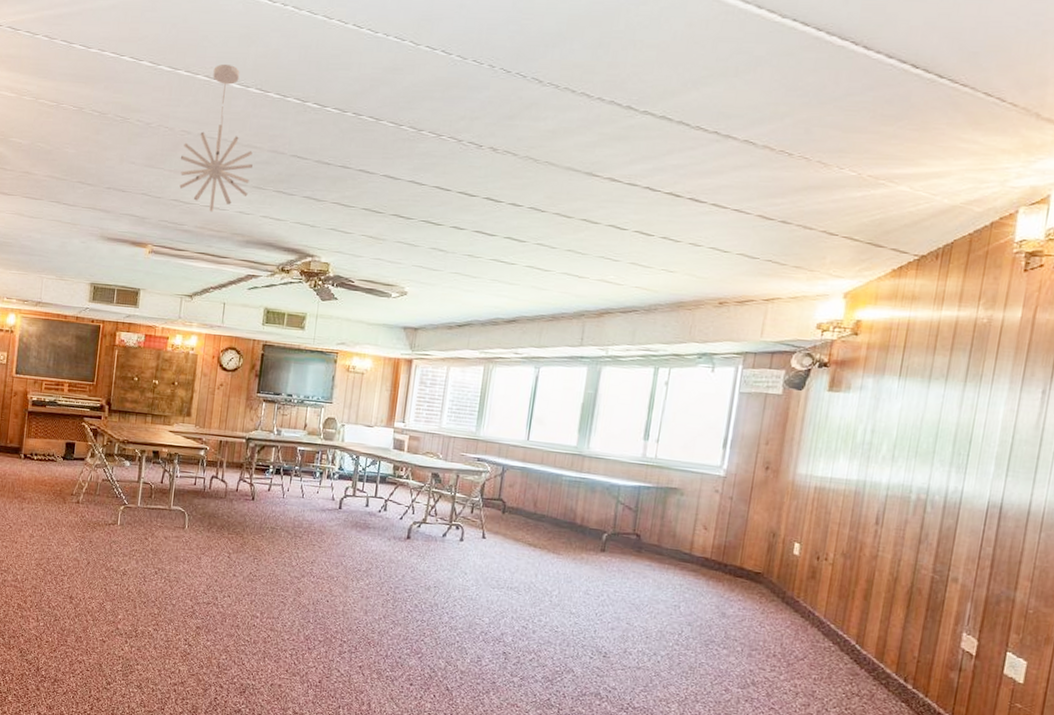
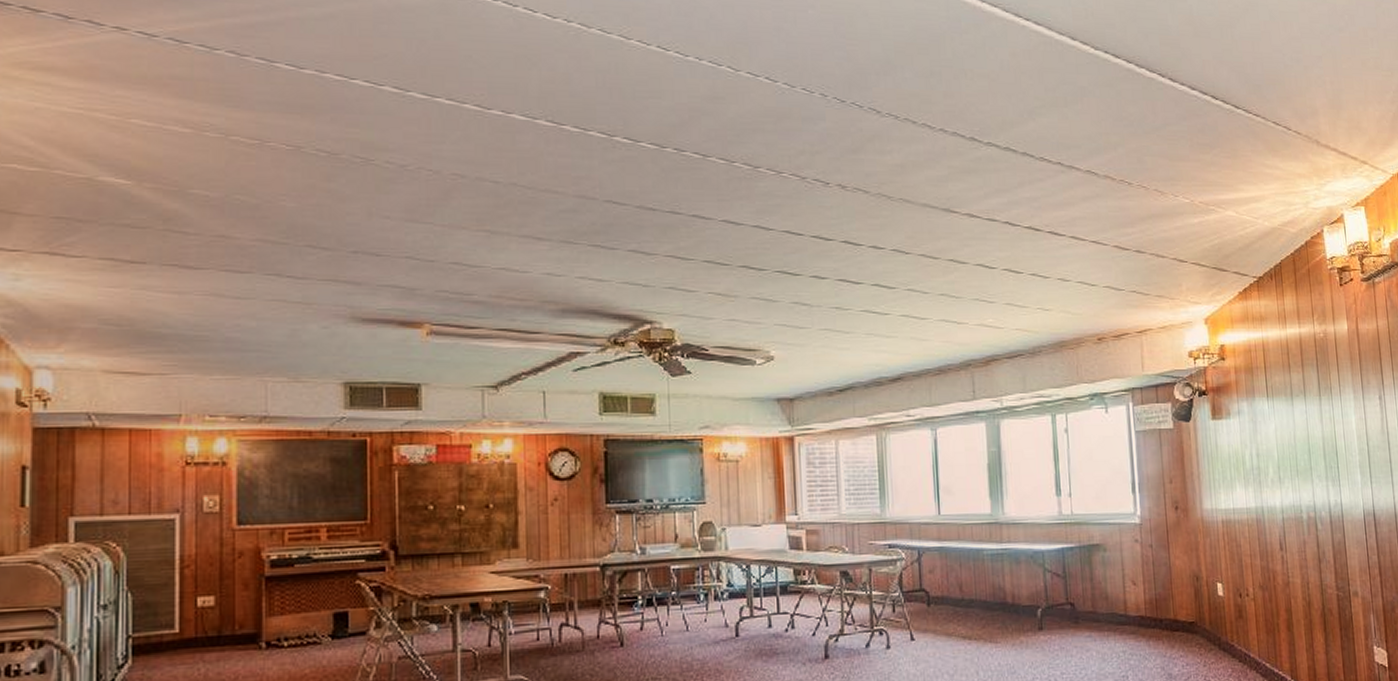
pendant light: present [179,64,253,212] -> none [454,91,556,276]

